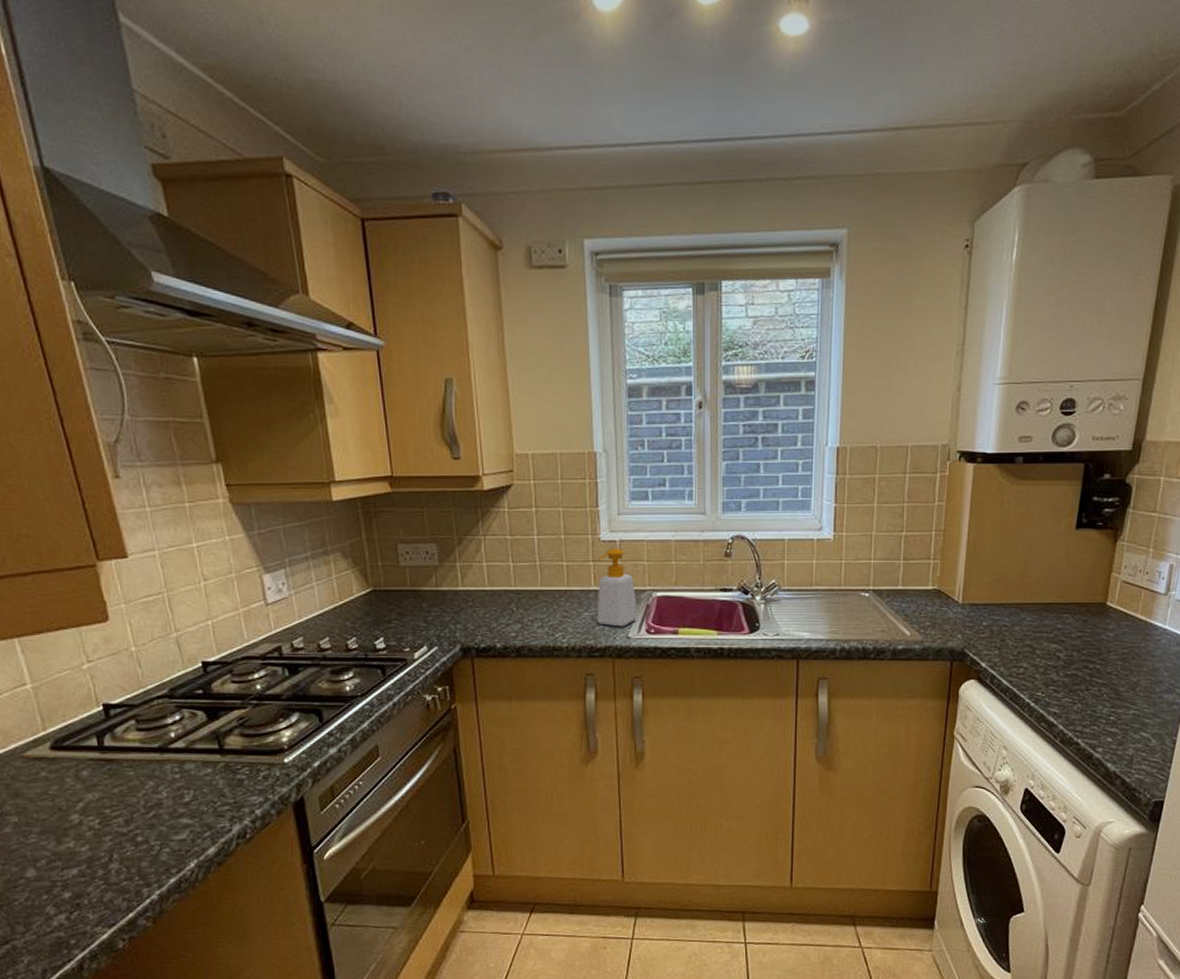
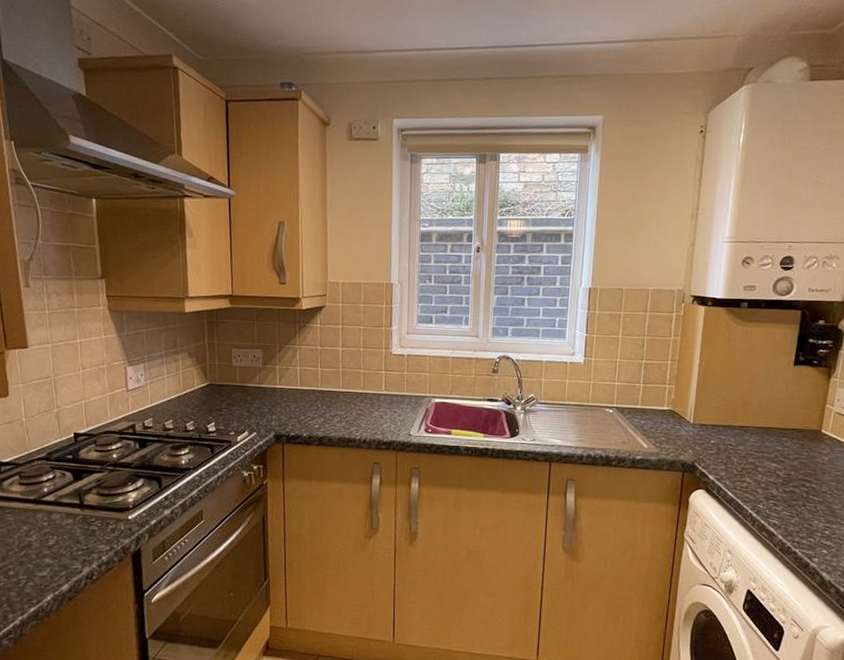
soap bottle: present [597,548,638,627] -> none [385,360,419,426]

